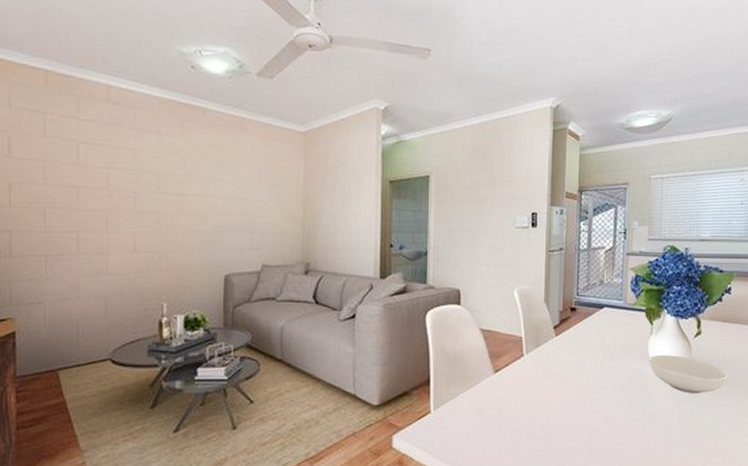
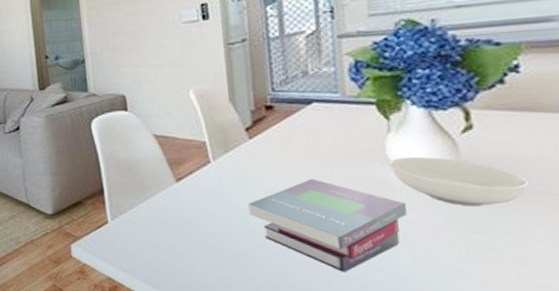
books: none [548,371,657,450] -> present [247,178,408,272]

